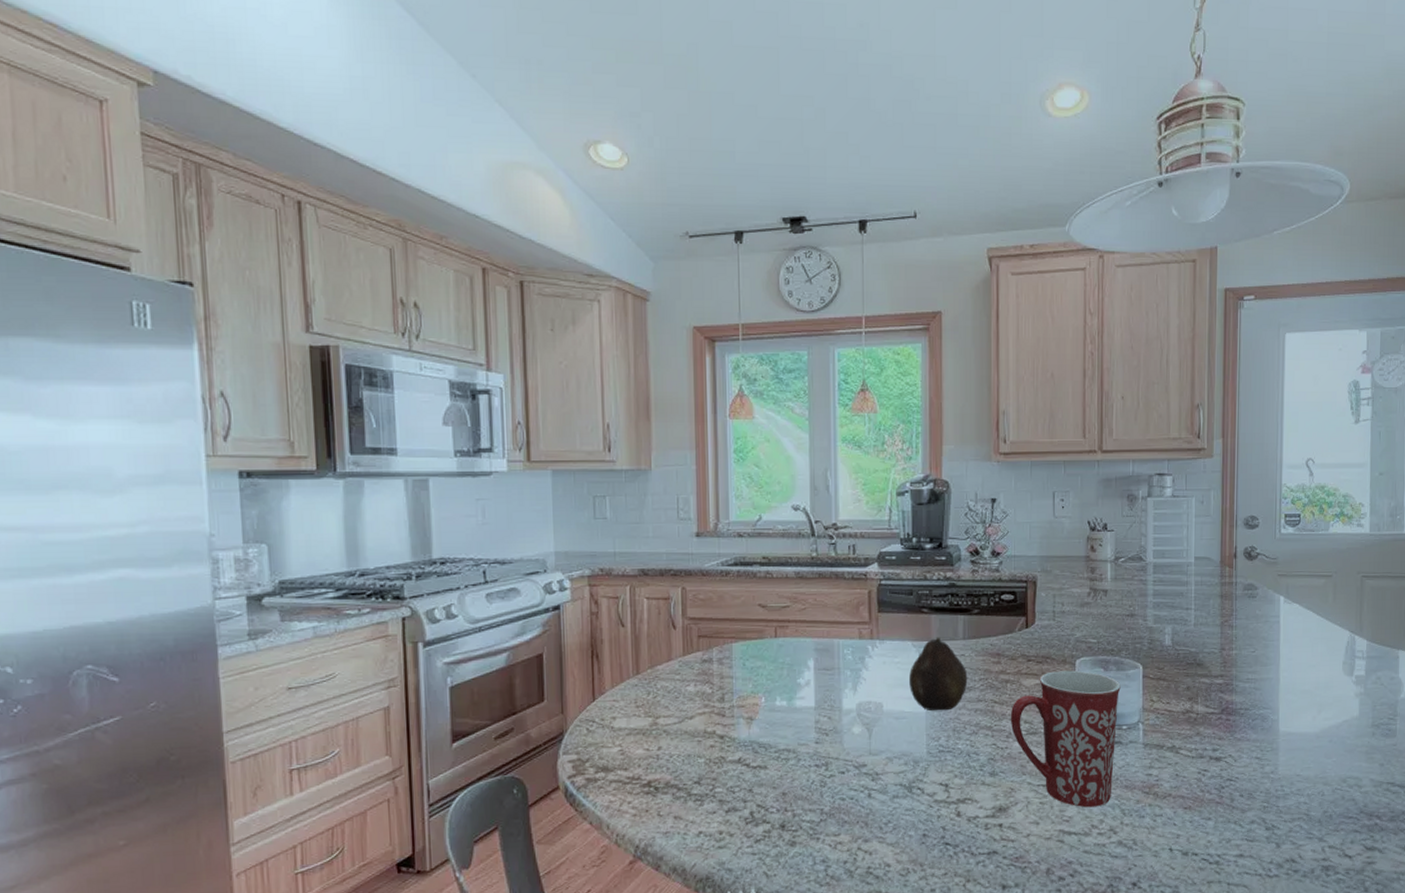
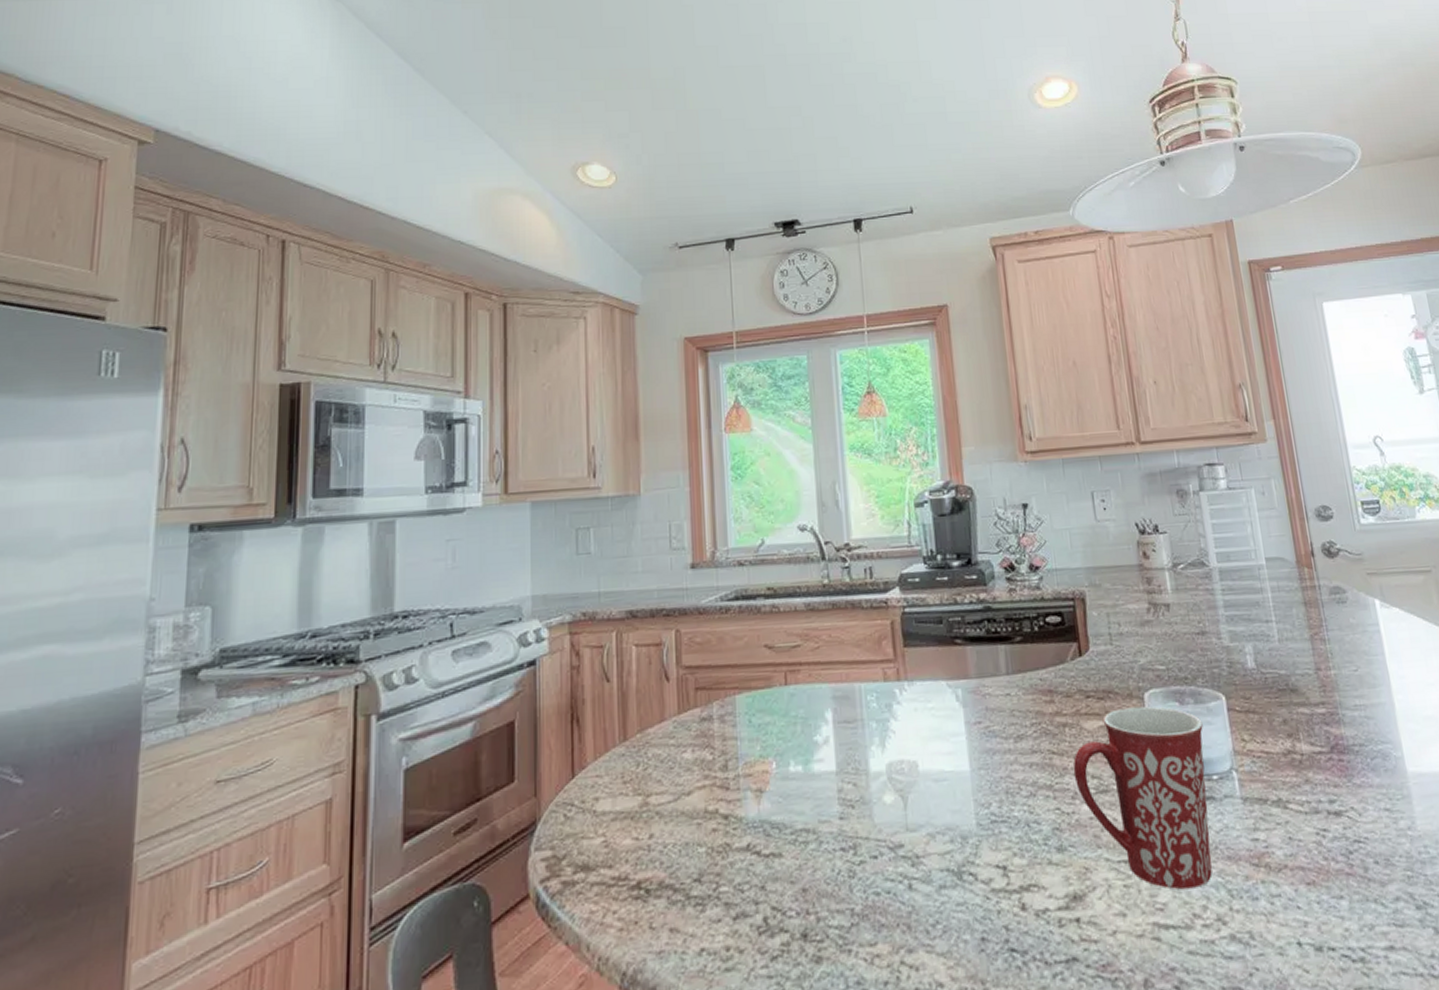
fruit: present [909,637,968,712] -> none [946,673,1018,769]

